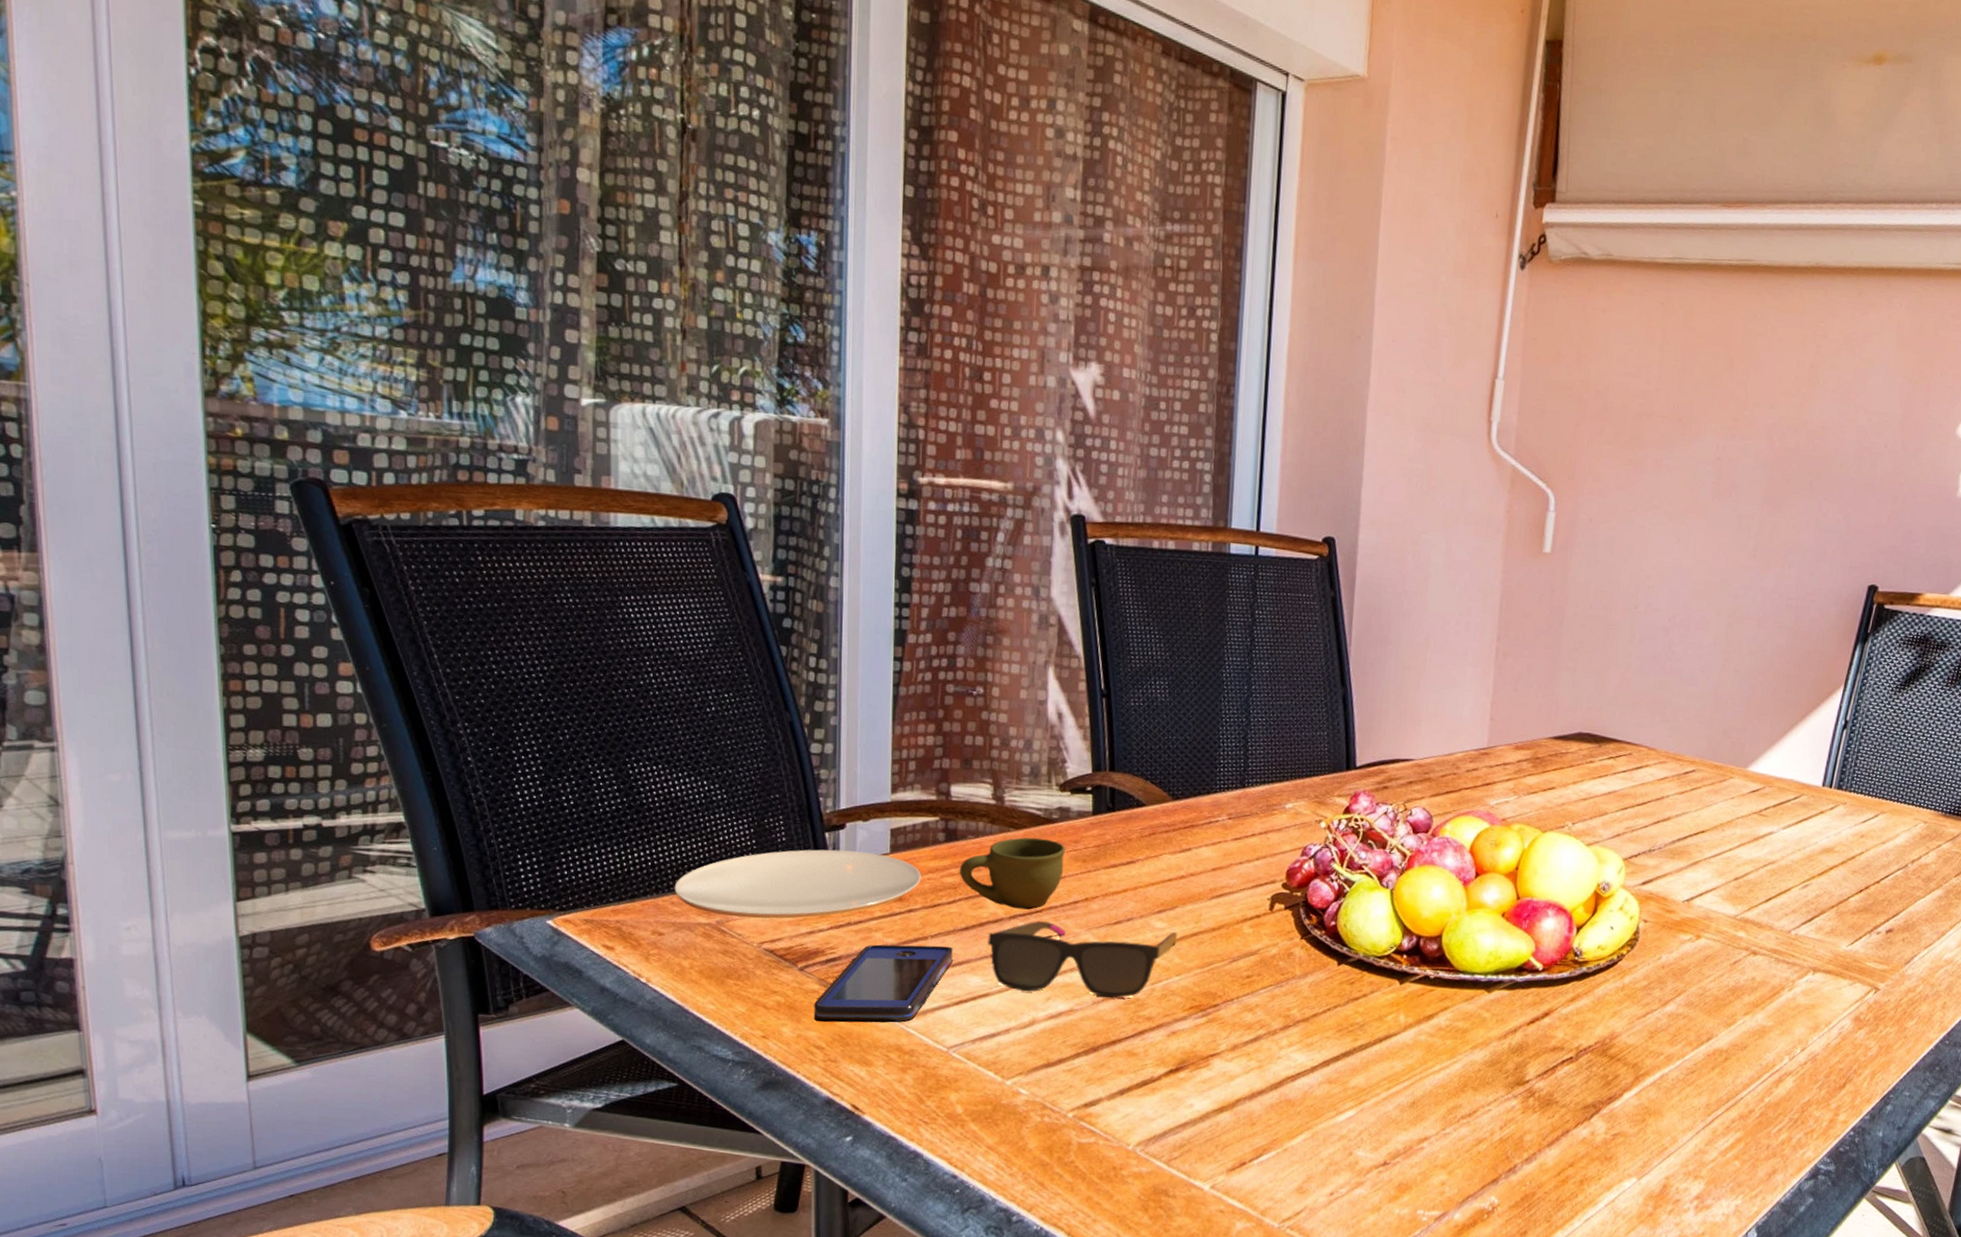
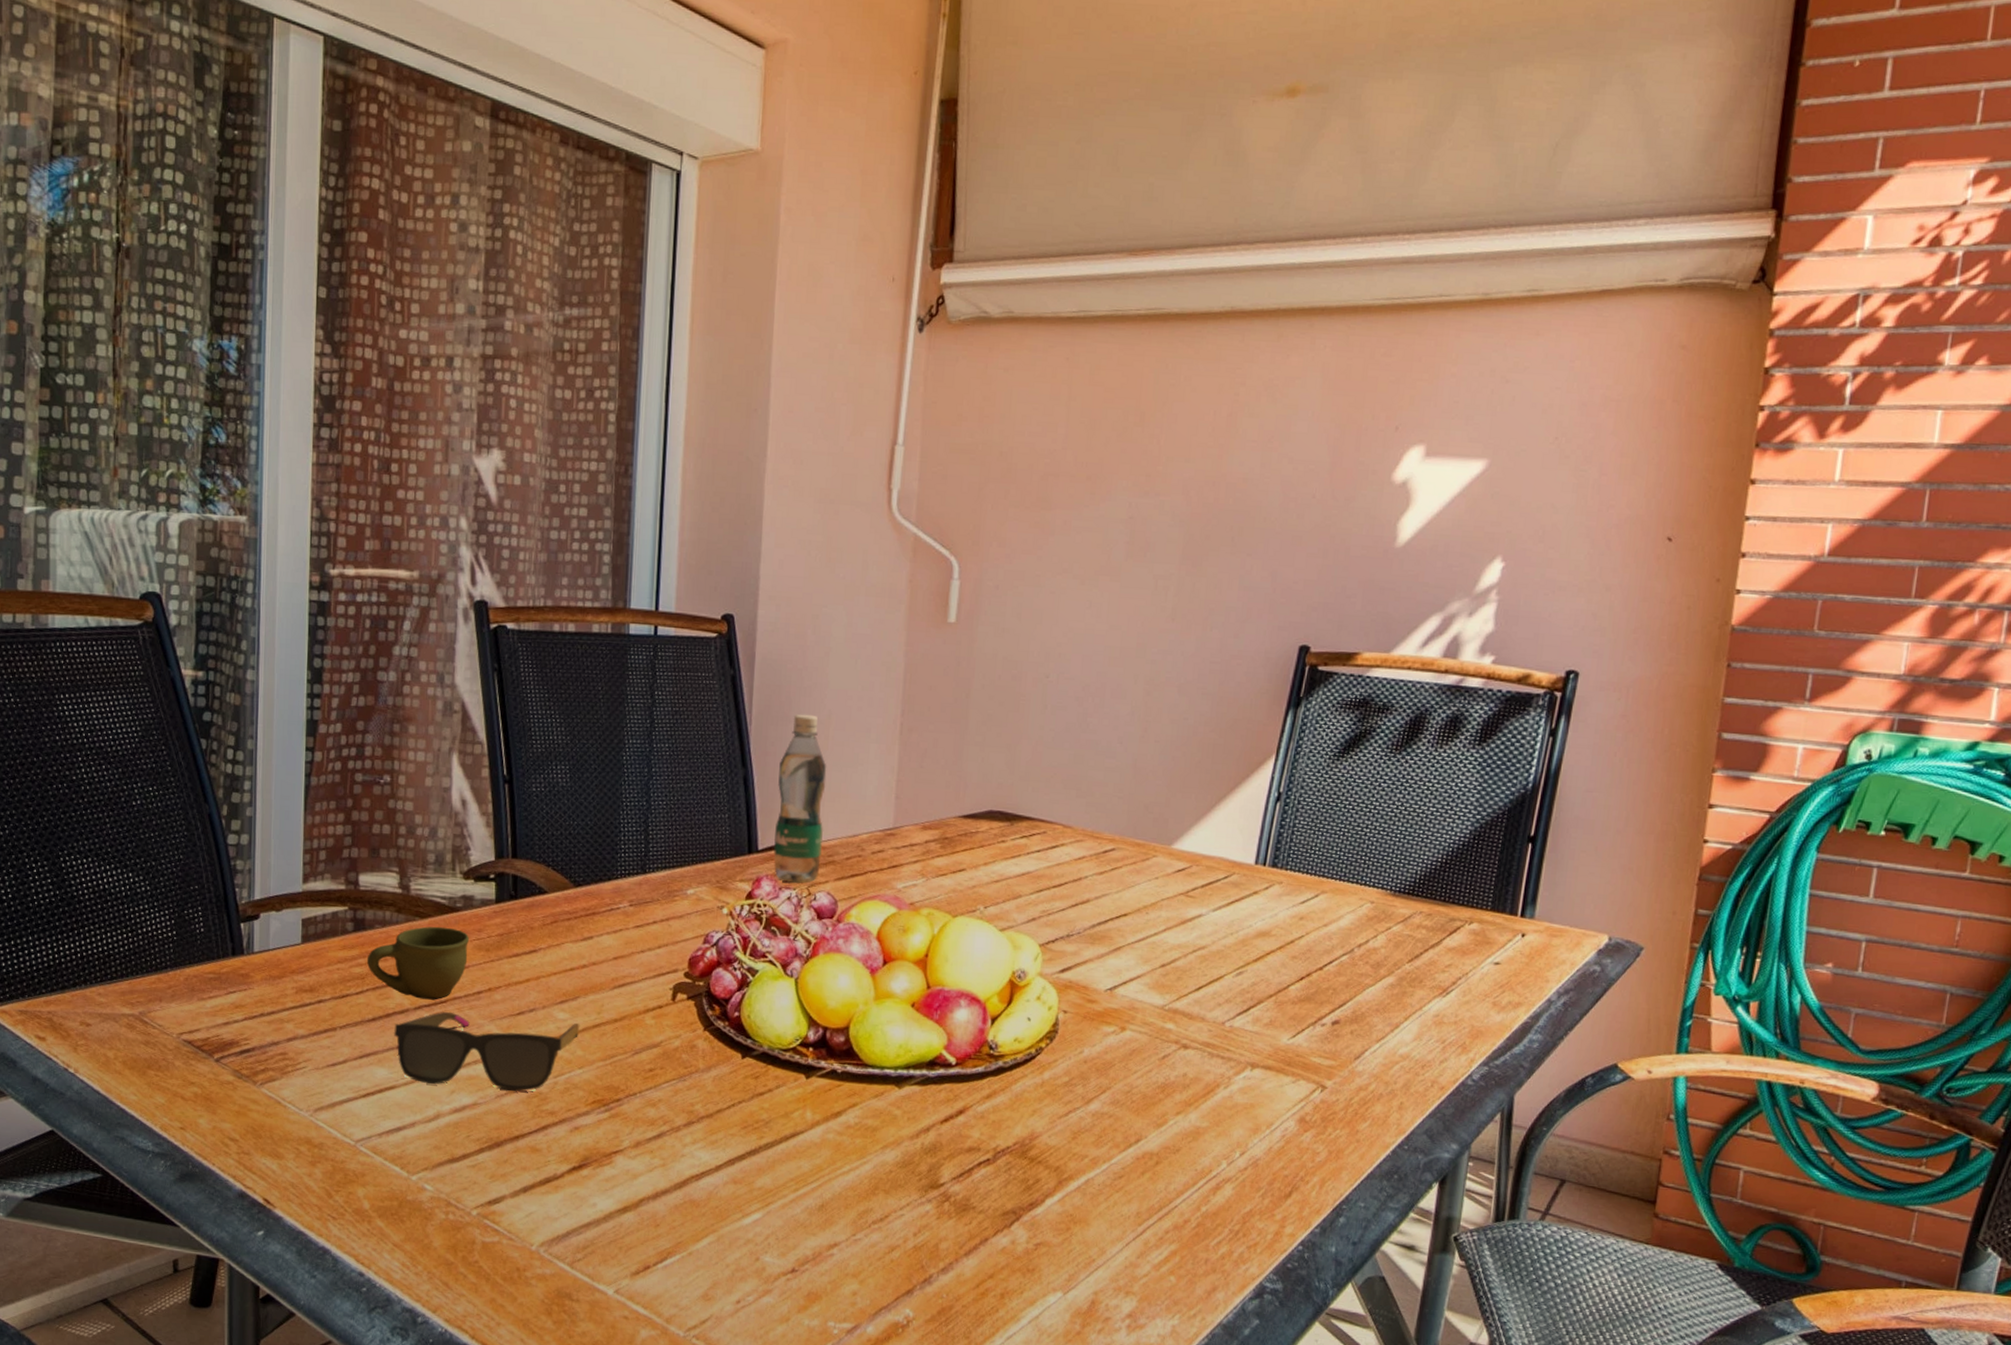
plate: present [674,849,921,919] -> none [101,940,331,1010]
mobile phone: present [813,944,953,1023] -> none [228,1035,361,1116]
bottle: none [1370,636,1425,799] -> present [773,714,827,884]

